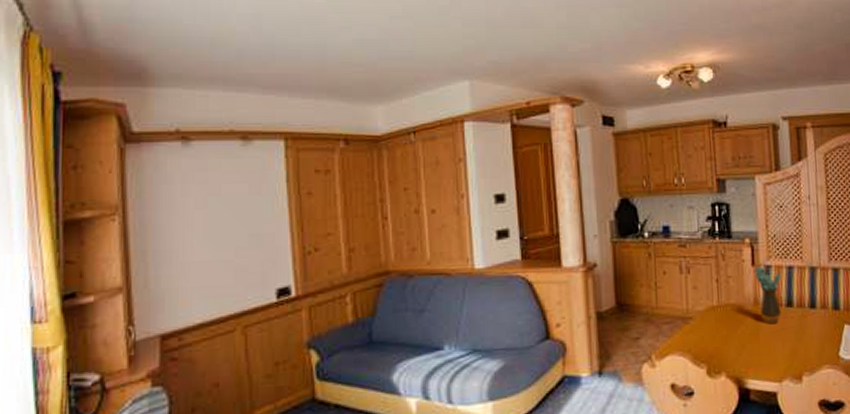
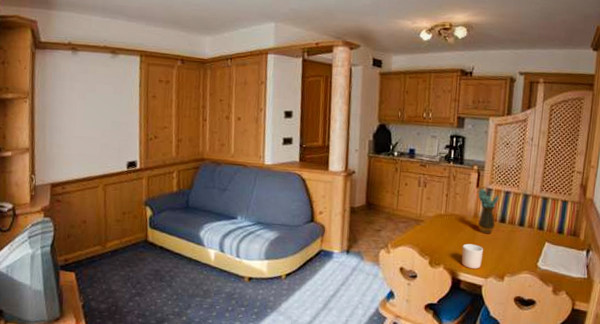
mug: none [745,339,773,373] -> present [461,243,484,270]

